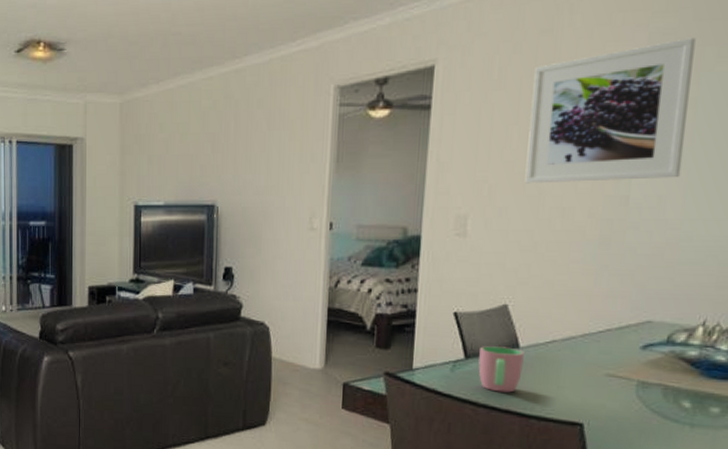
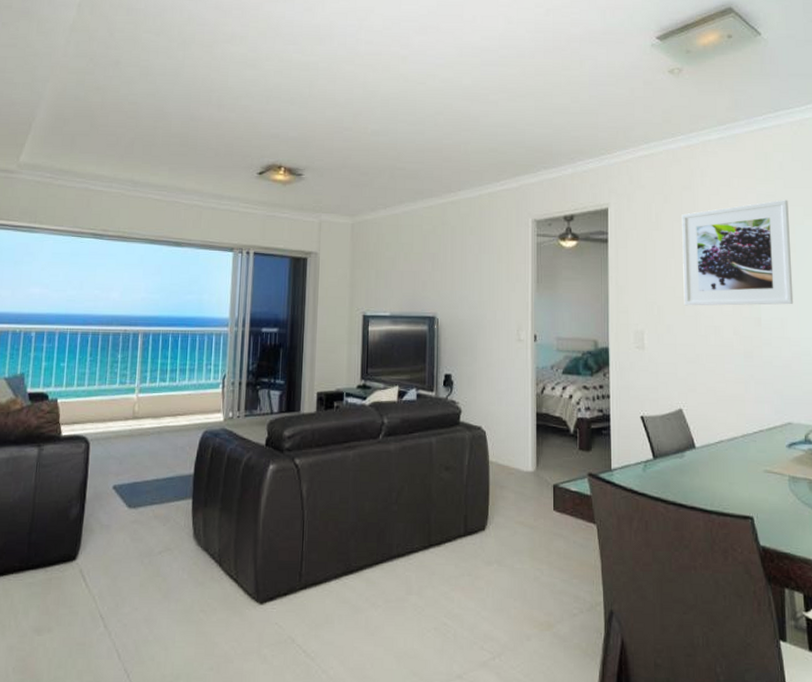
cup: present [478,346,524,393] -> none [664,447,700,490]

